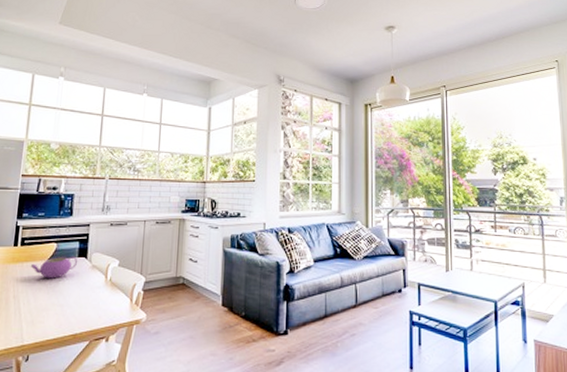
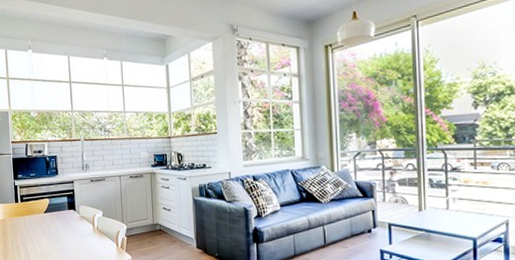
teapot: present [30,256,77,279] -> none [31,209,68,228]

